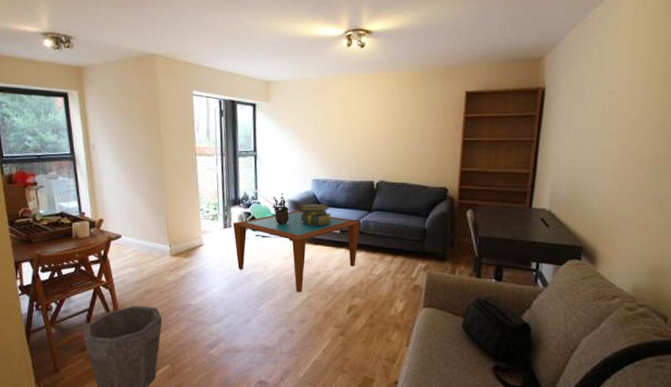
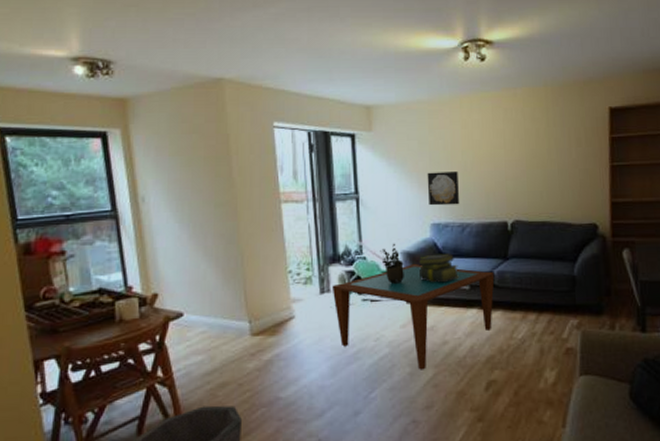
wall art: none [311,138,337,166] -> present [427,171,460,206]

